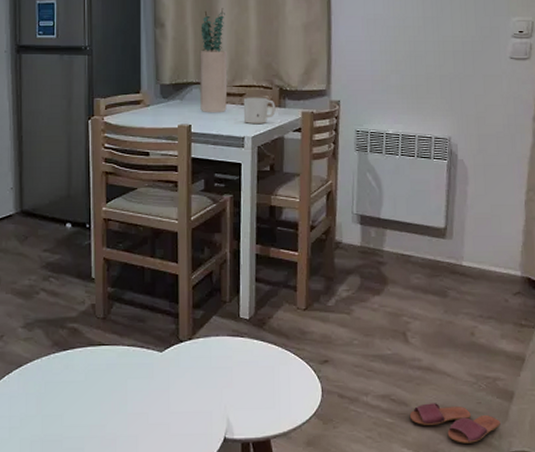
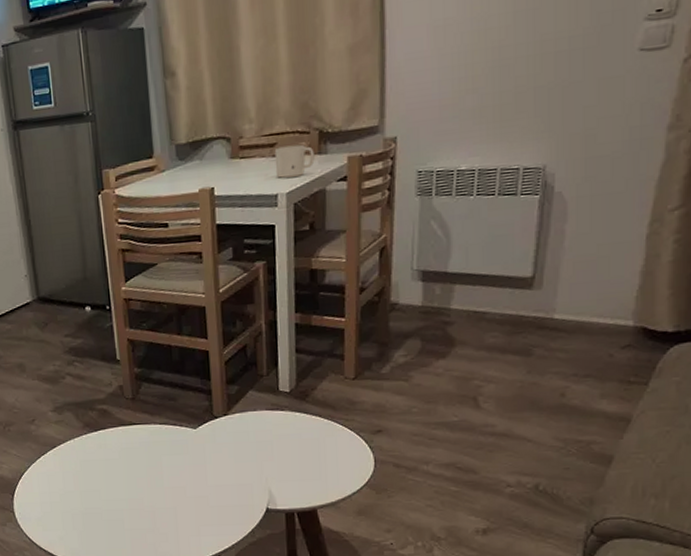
vase: present [200,8,228,113] -> none [219,41,255,172]
slippers: present [409,403,501,443] -> none [478,470,593,511]

